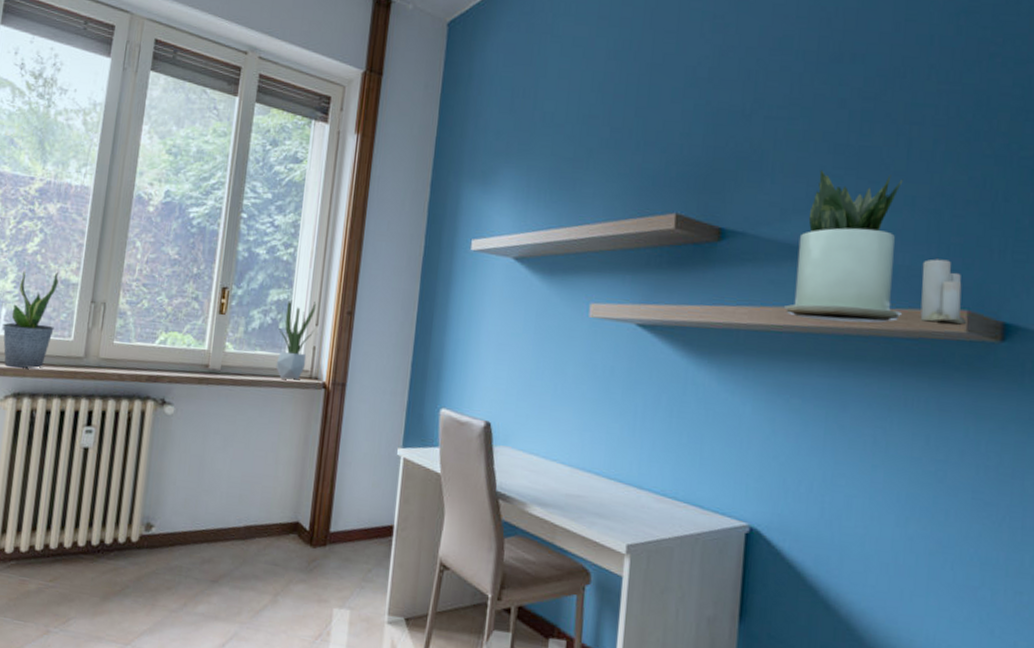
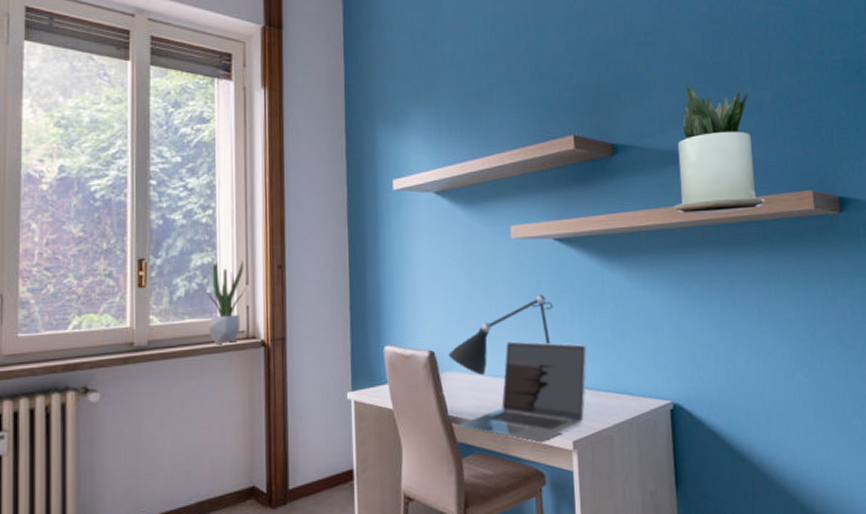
laptop: none [503,426,657,538] -> present [457,341,587,442]
desk lamp: none [504,381,626,457] -> present [448,294,553,376]
candle: present [920,257,967,326] -> none [774,149,814,205]

